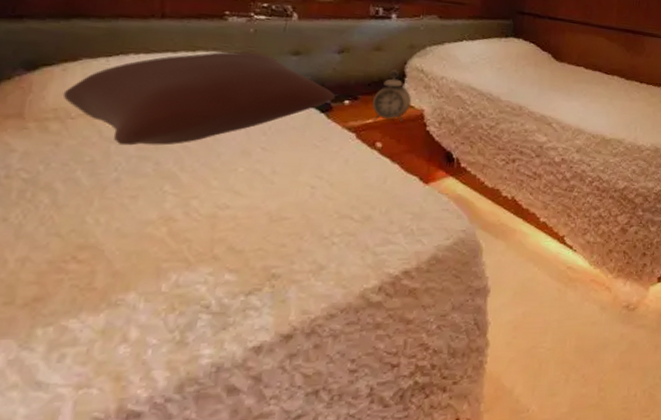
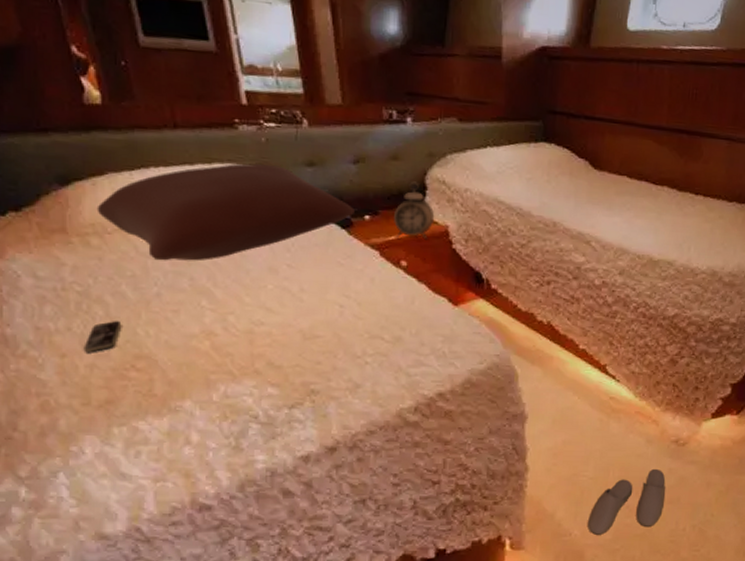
mobile phone: none [17,208,70,245] -> present [83,320,122,353]
slippers: none [545,335,618,409] -> present [588,468,666,535]

